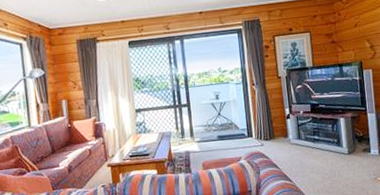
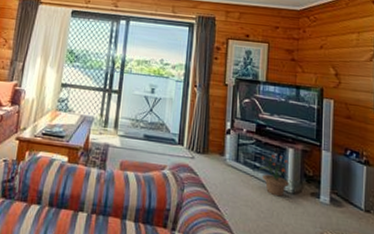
potted plant: none [318,125,347,159] -> present [259,154,292,197]

